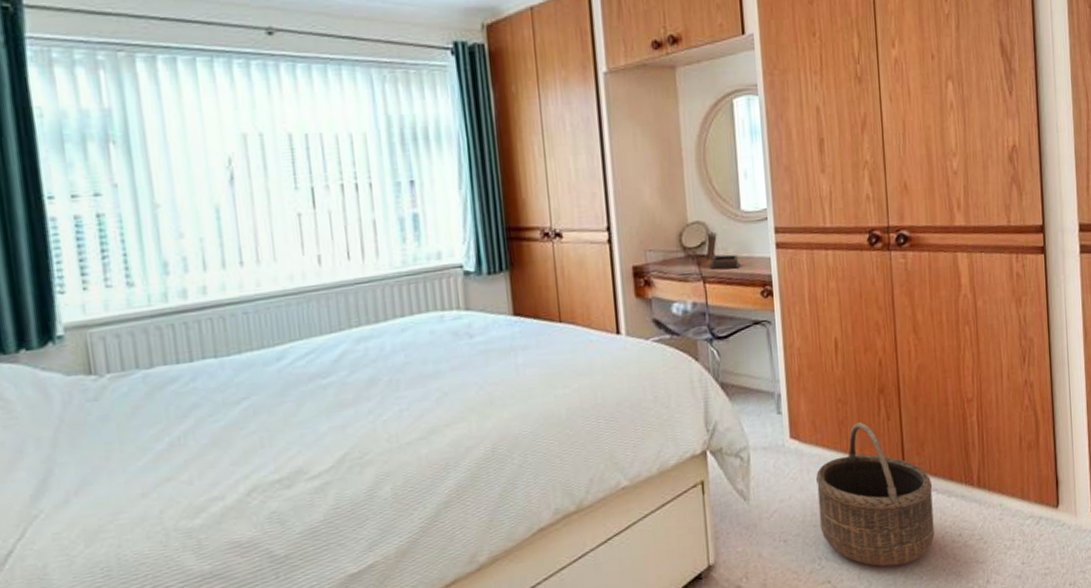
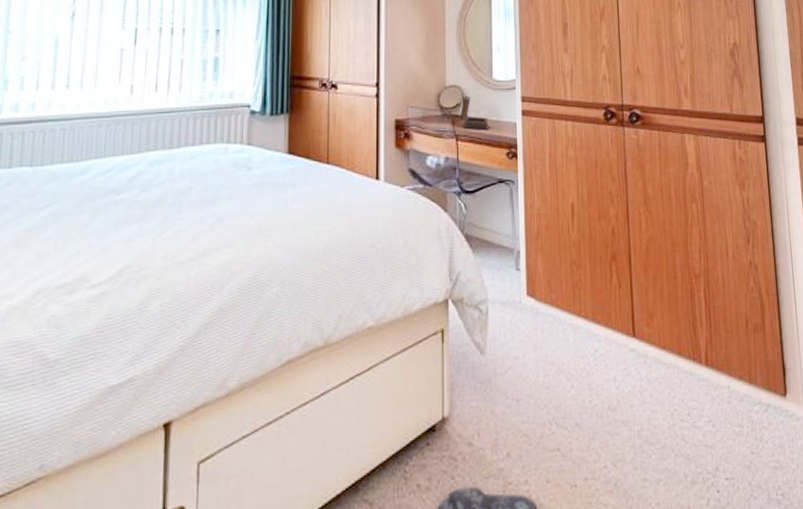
basket: present [815,422,935,567] -> none [549,287,663,441]

